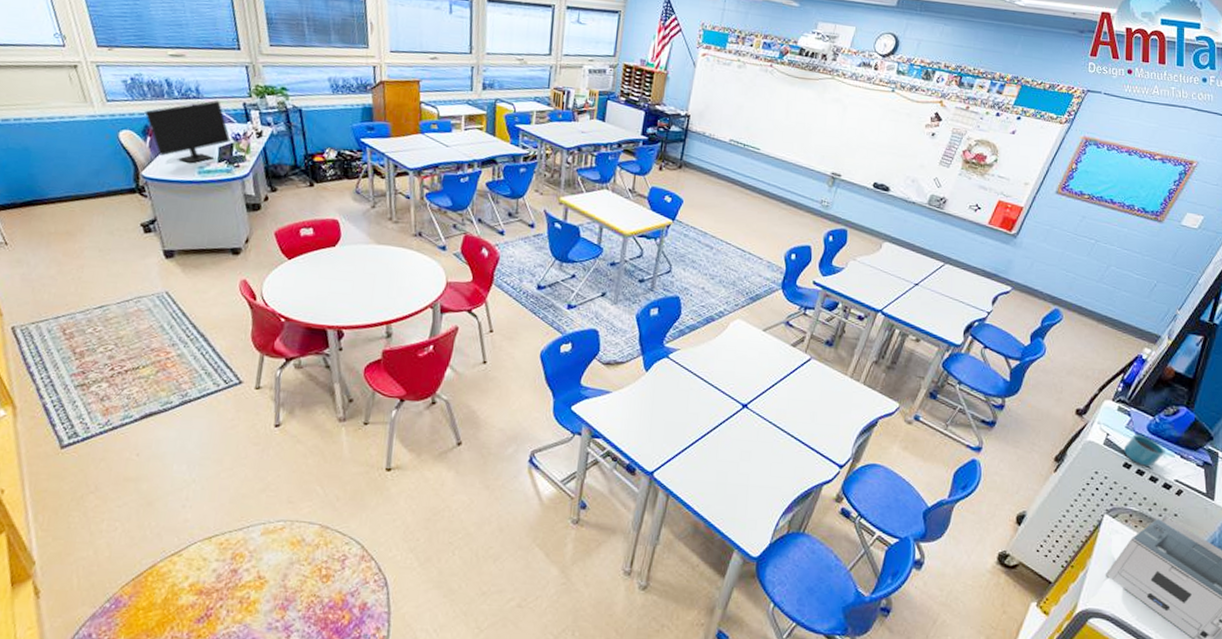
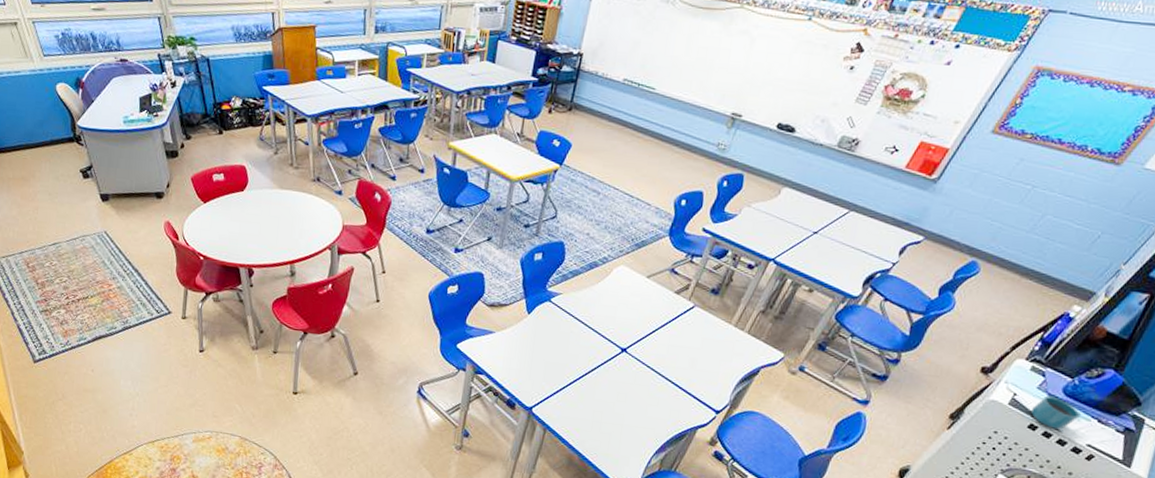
monitor: present [144,100,231,164] -> none [75,52,149,114]

